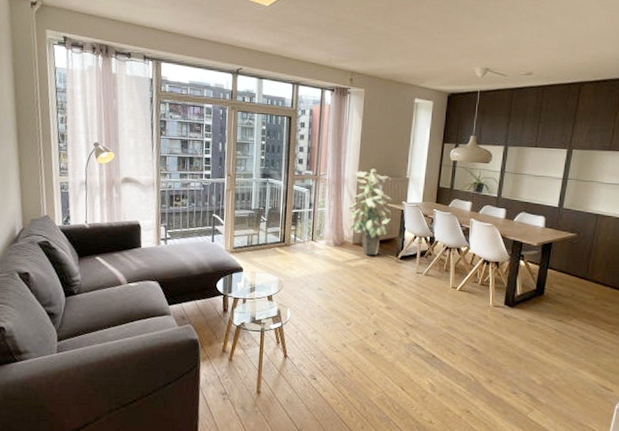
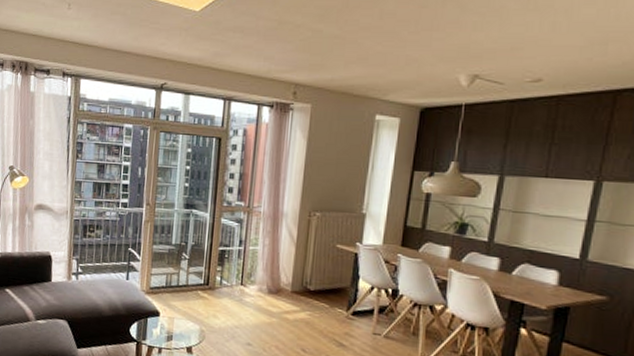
indoor plant: present [348,168,393,256] -> none [286,200,344,308]

